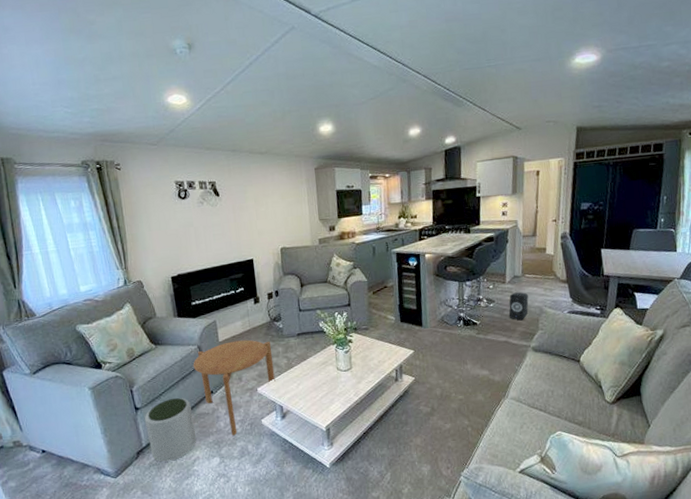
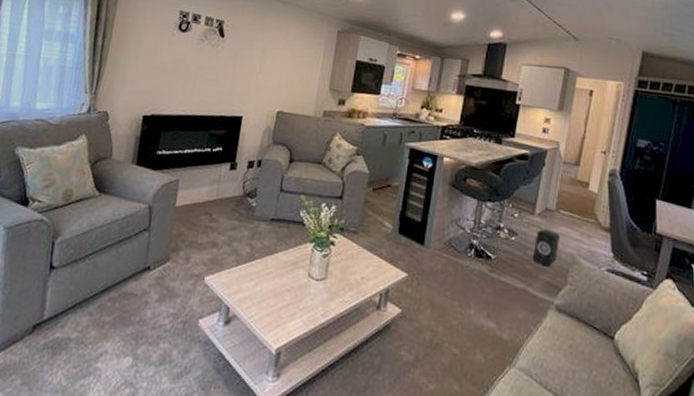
plant pot: present [145,397,197,462] -> none [50,264,119,348]
side table: present [193,339,275,436] -> none [135,209,237,333]

